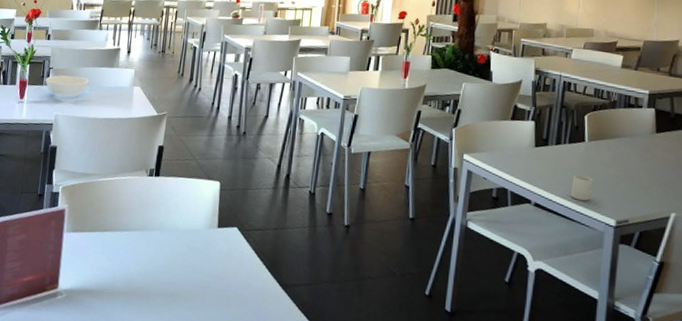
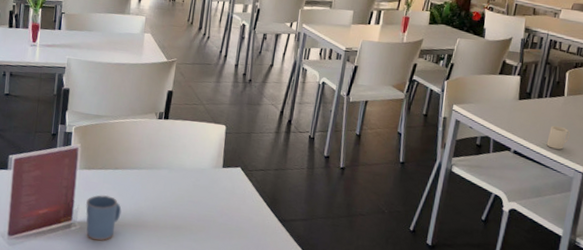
bowl: present [45,75,89,99] -> none [57,20,101,43]
mug: none [72,260,111,311] -> present [85,195,122,241]

